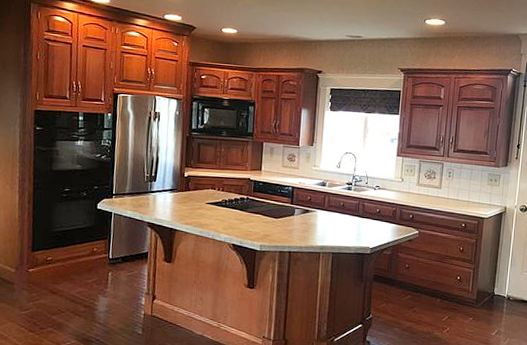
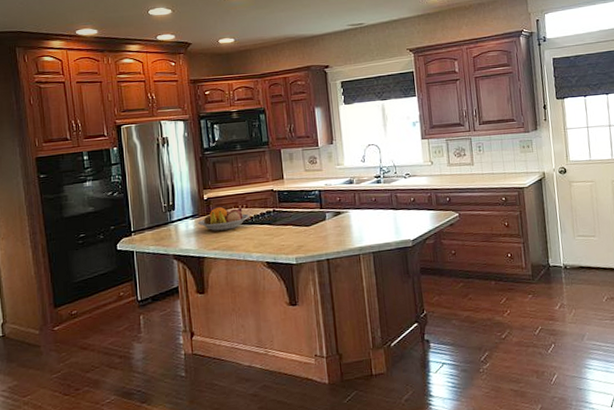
fruit bowl: none [174,186,225,209] -> present [197,207,250,231]

